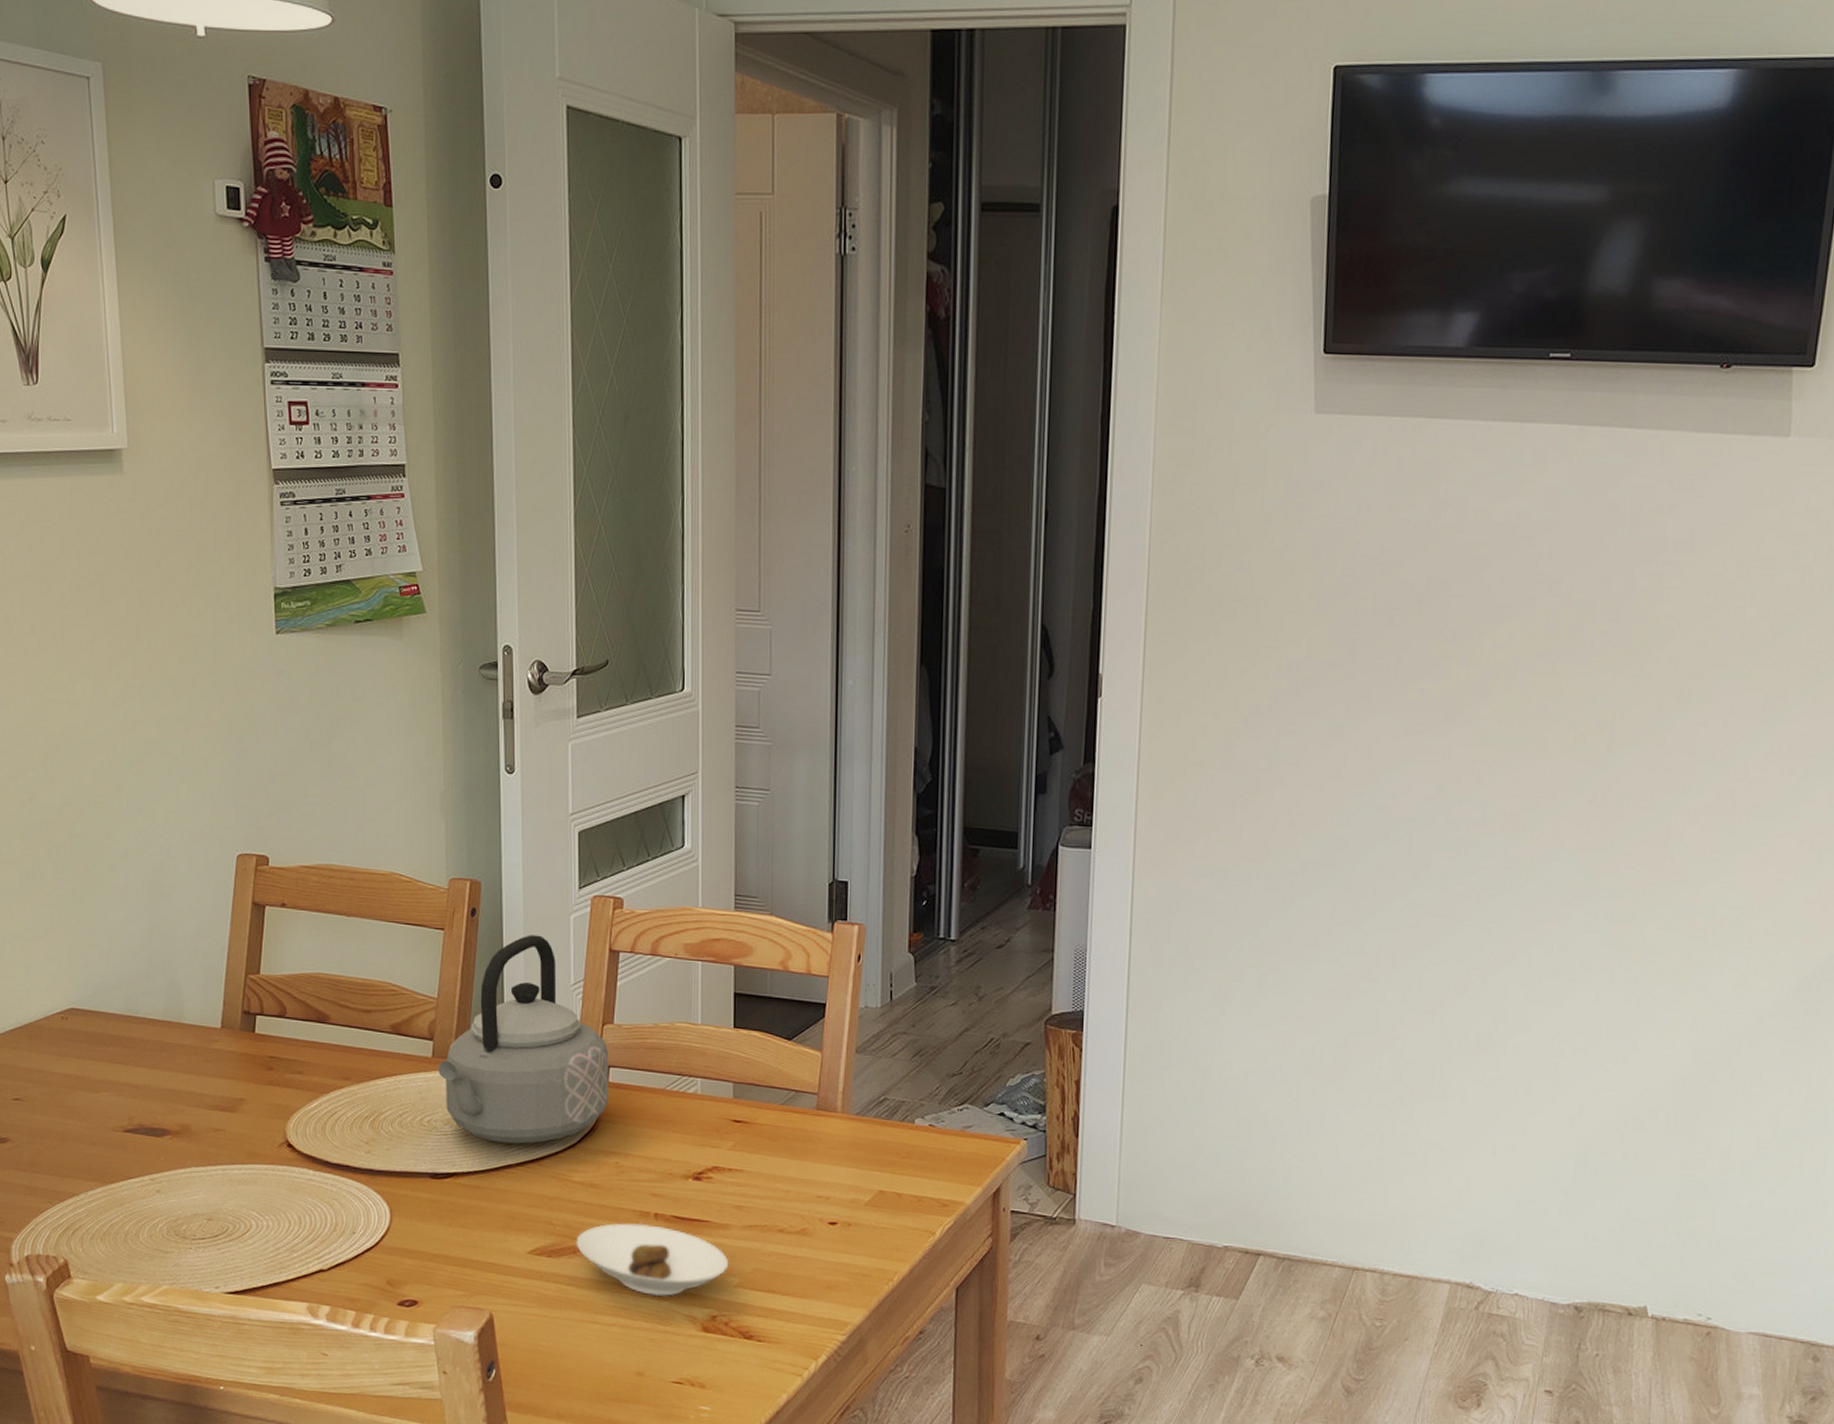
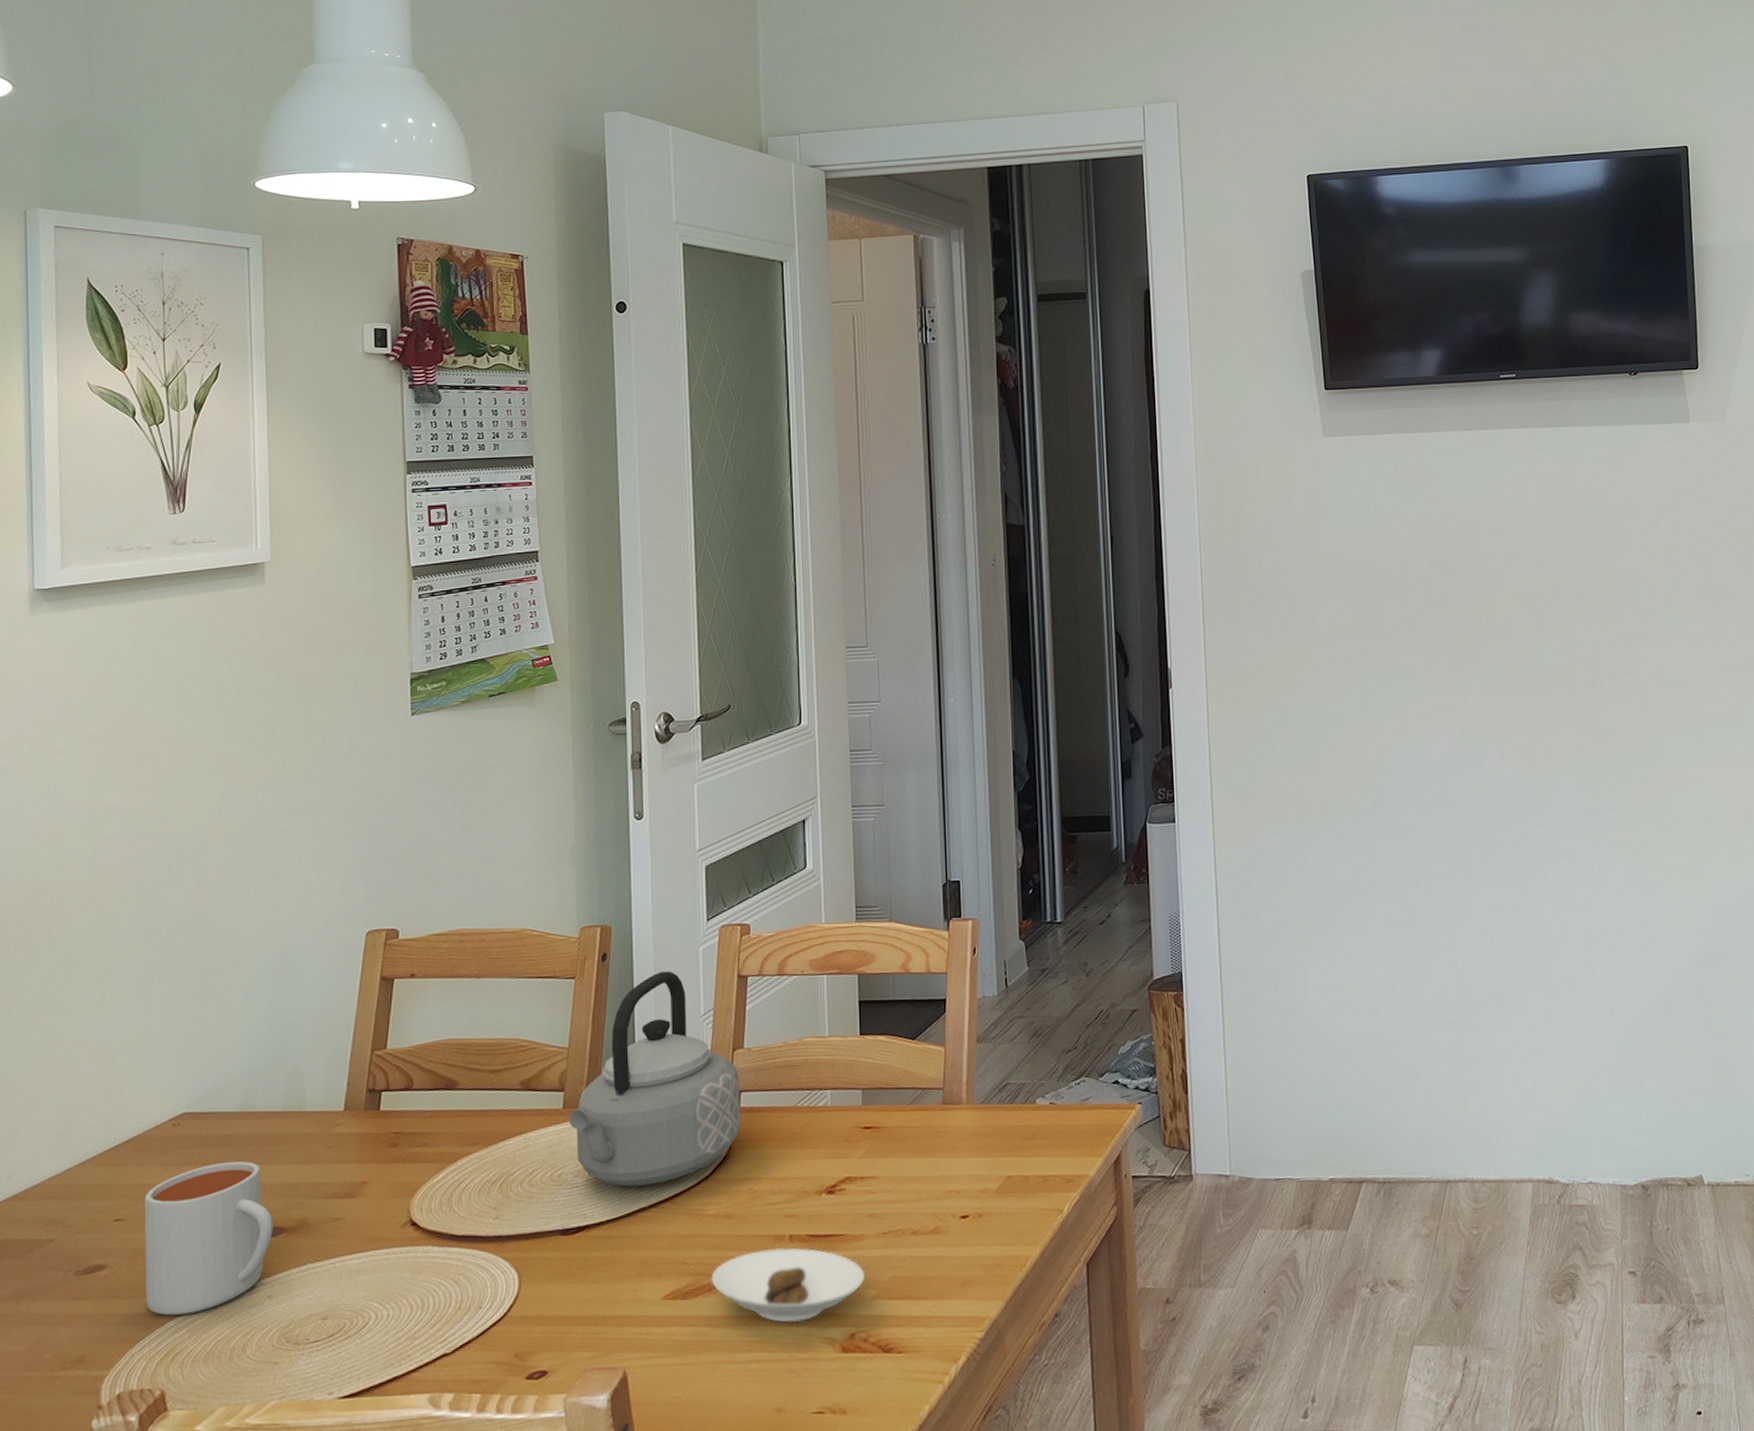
mug: none [39,1060,159,1195] -> present [144,1161,273,1316]

